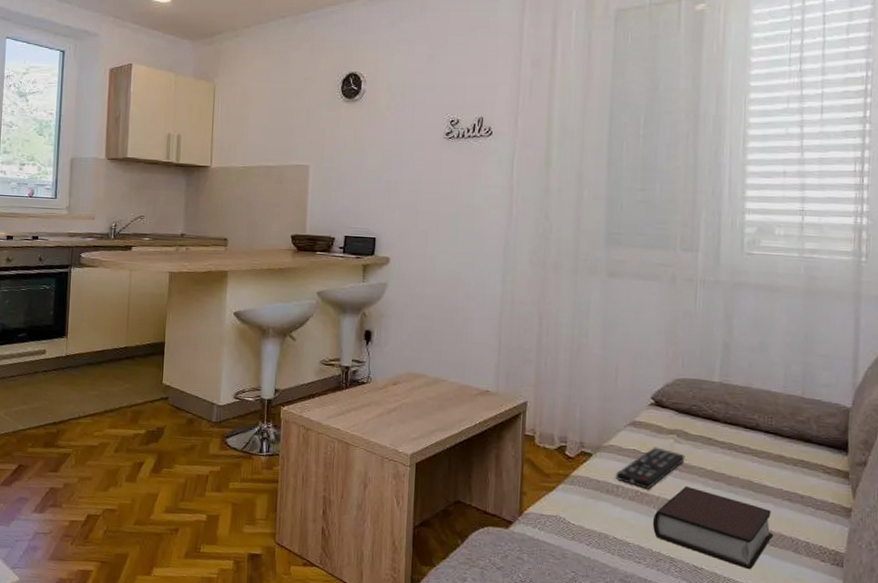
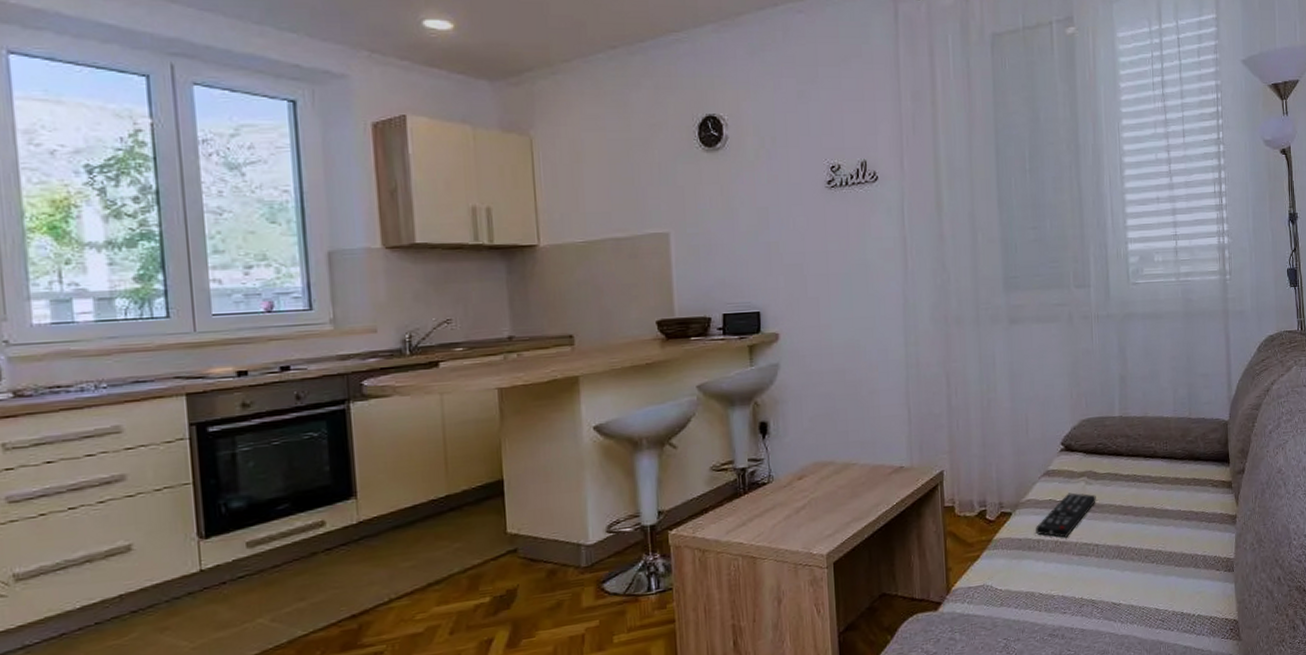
bible: present [652,485,774,570] -> none [1073,525,1177,595]

